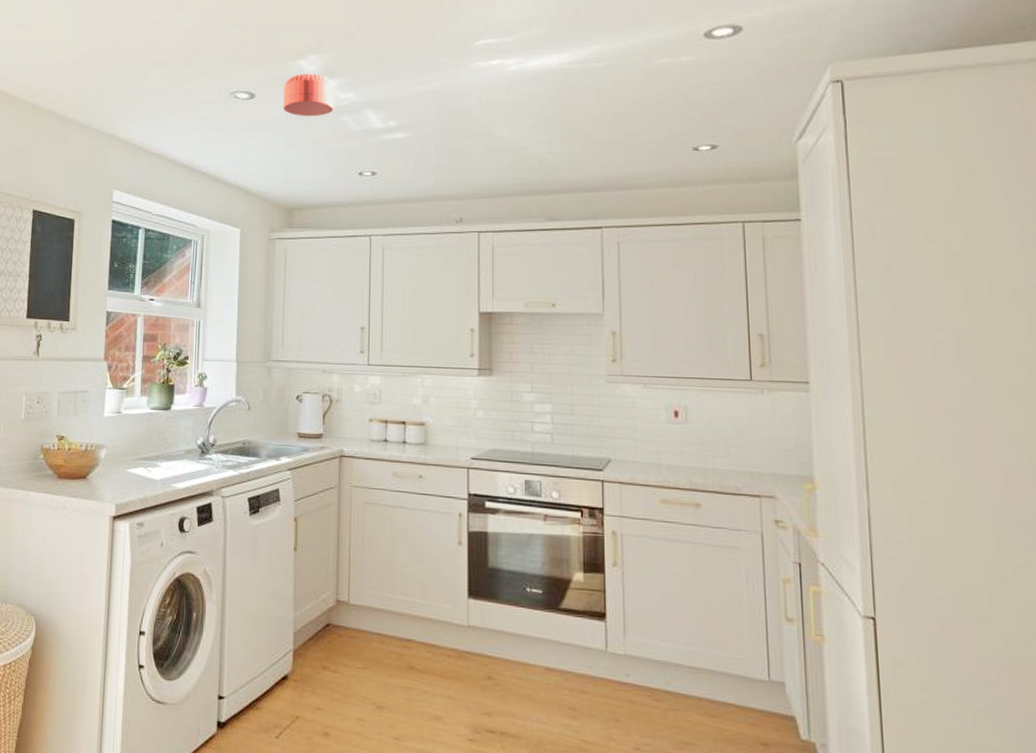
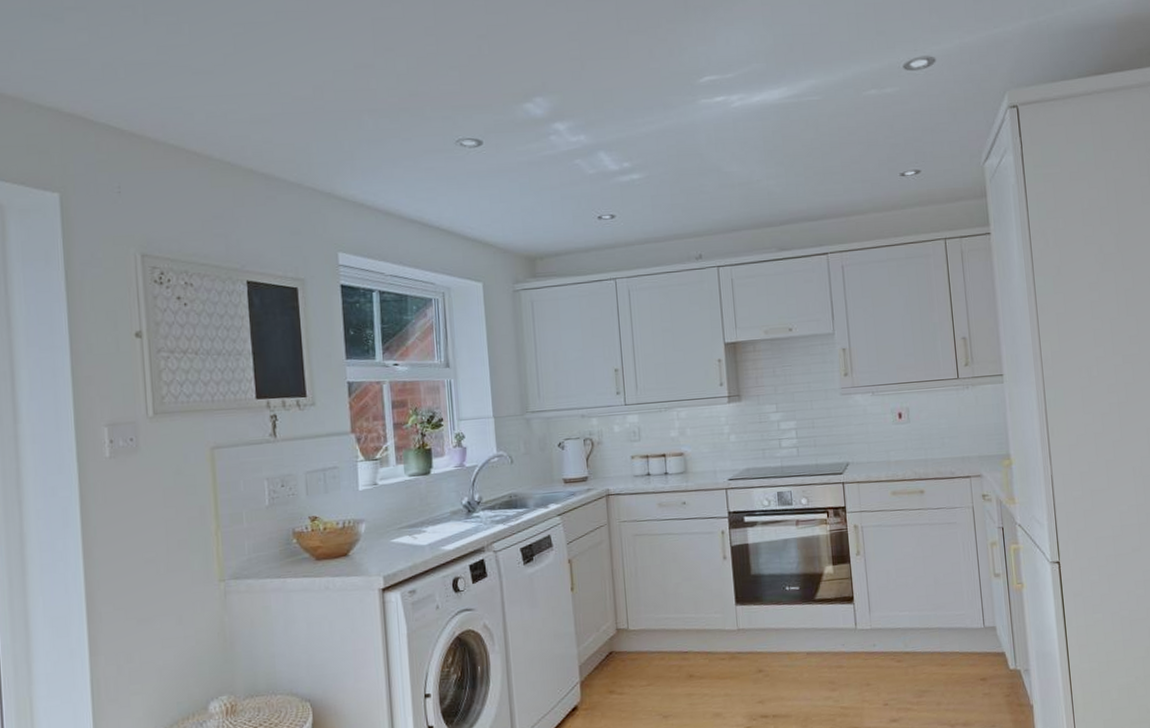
smoke detector: present [283,73,334,117] -> none [512,116,566,163]

